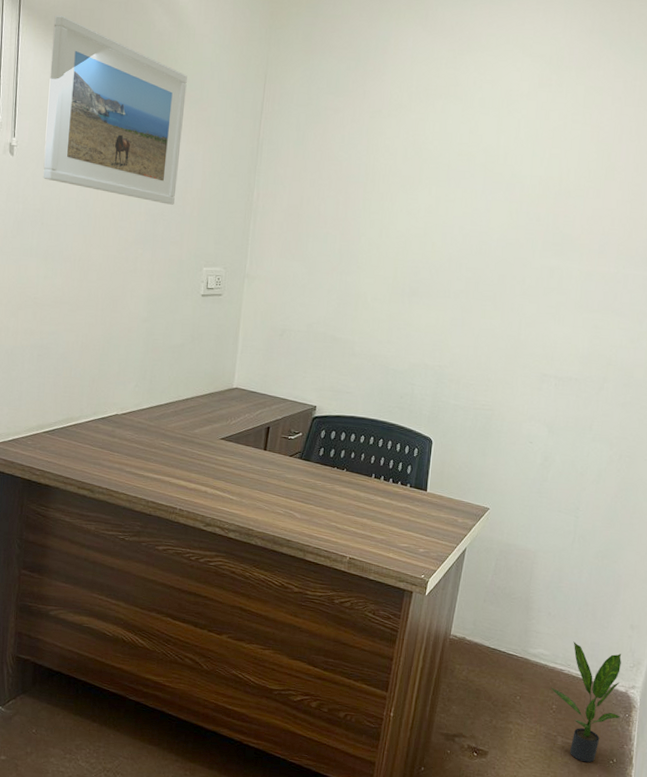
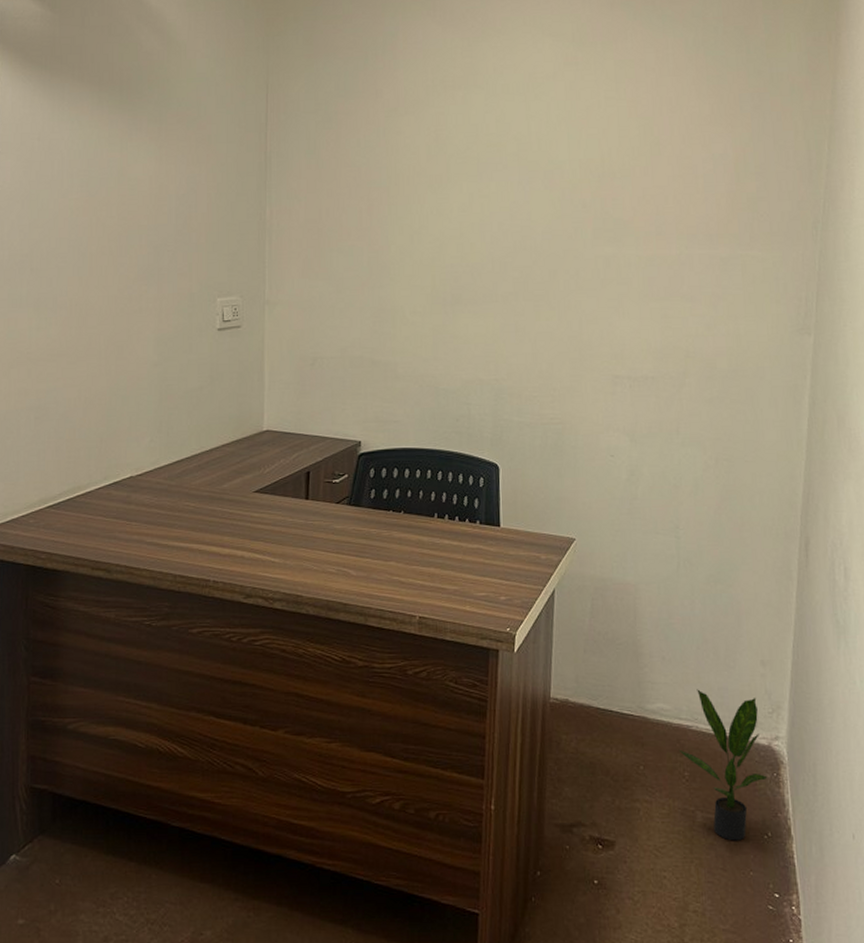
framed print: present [42,15,187,205] -> none [29,46,182,234]

